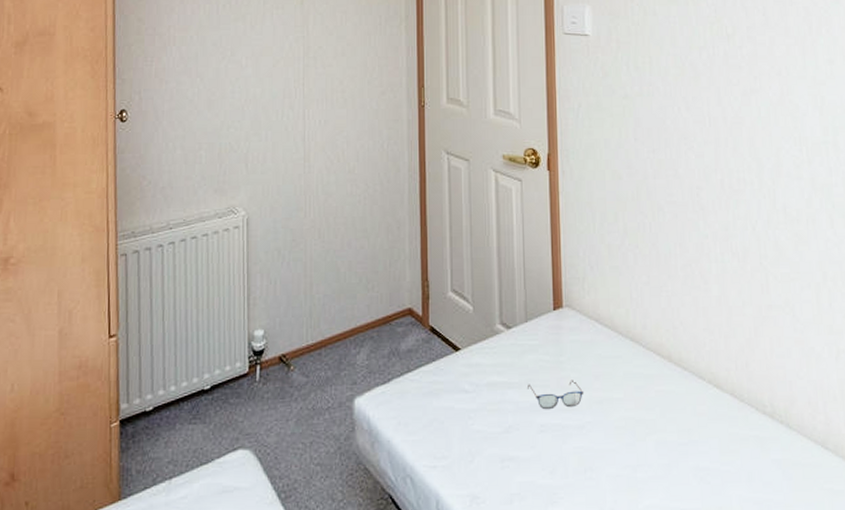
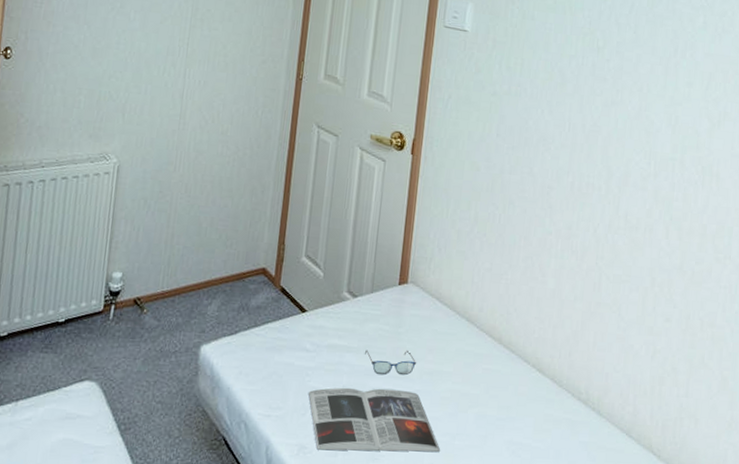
magazine: none [474,423,622,499] -> present [308,387,440,452]

